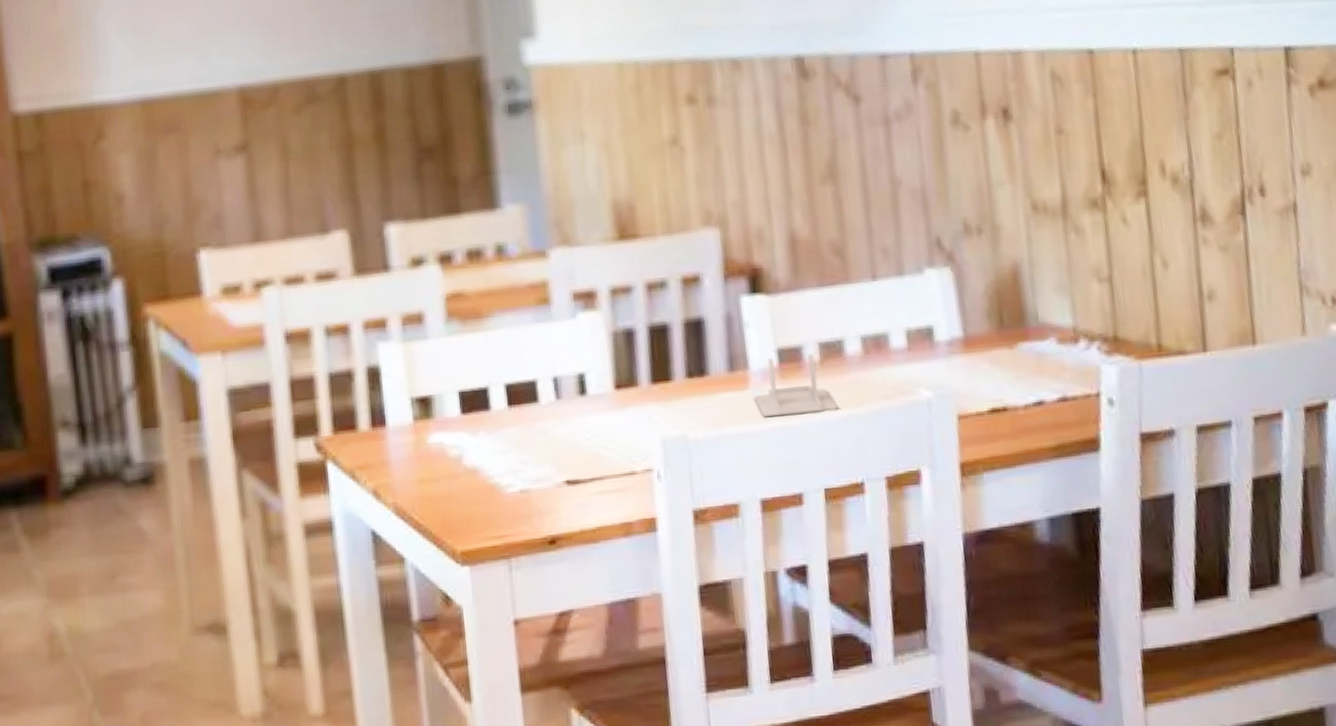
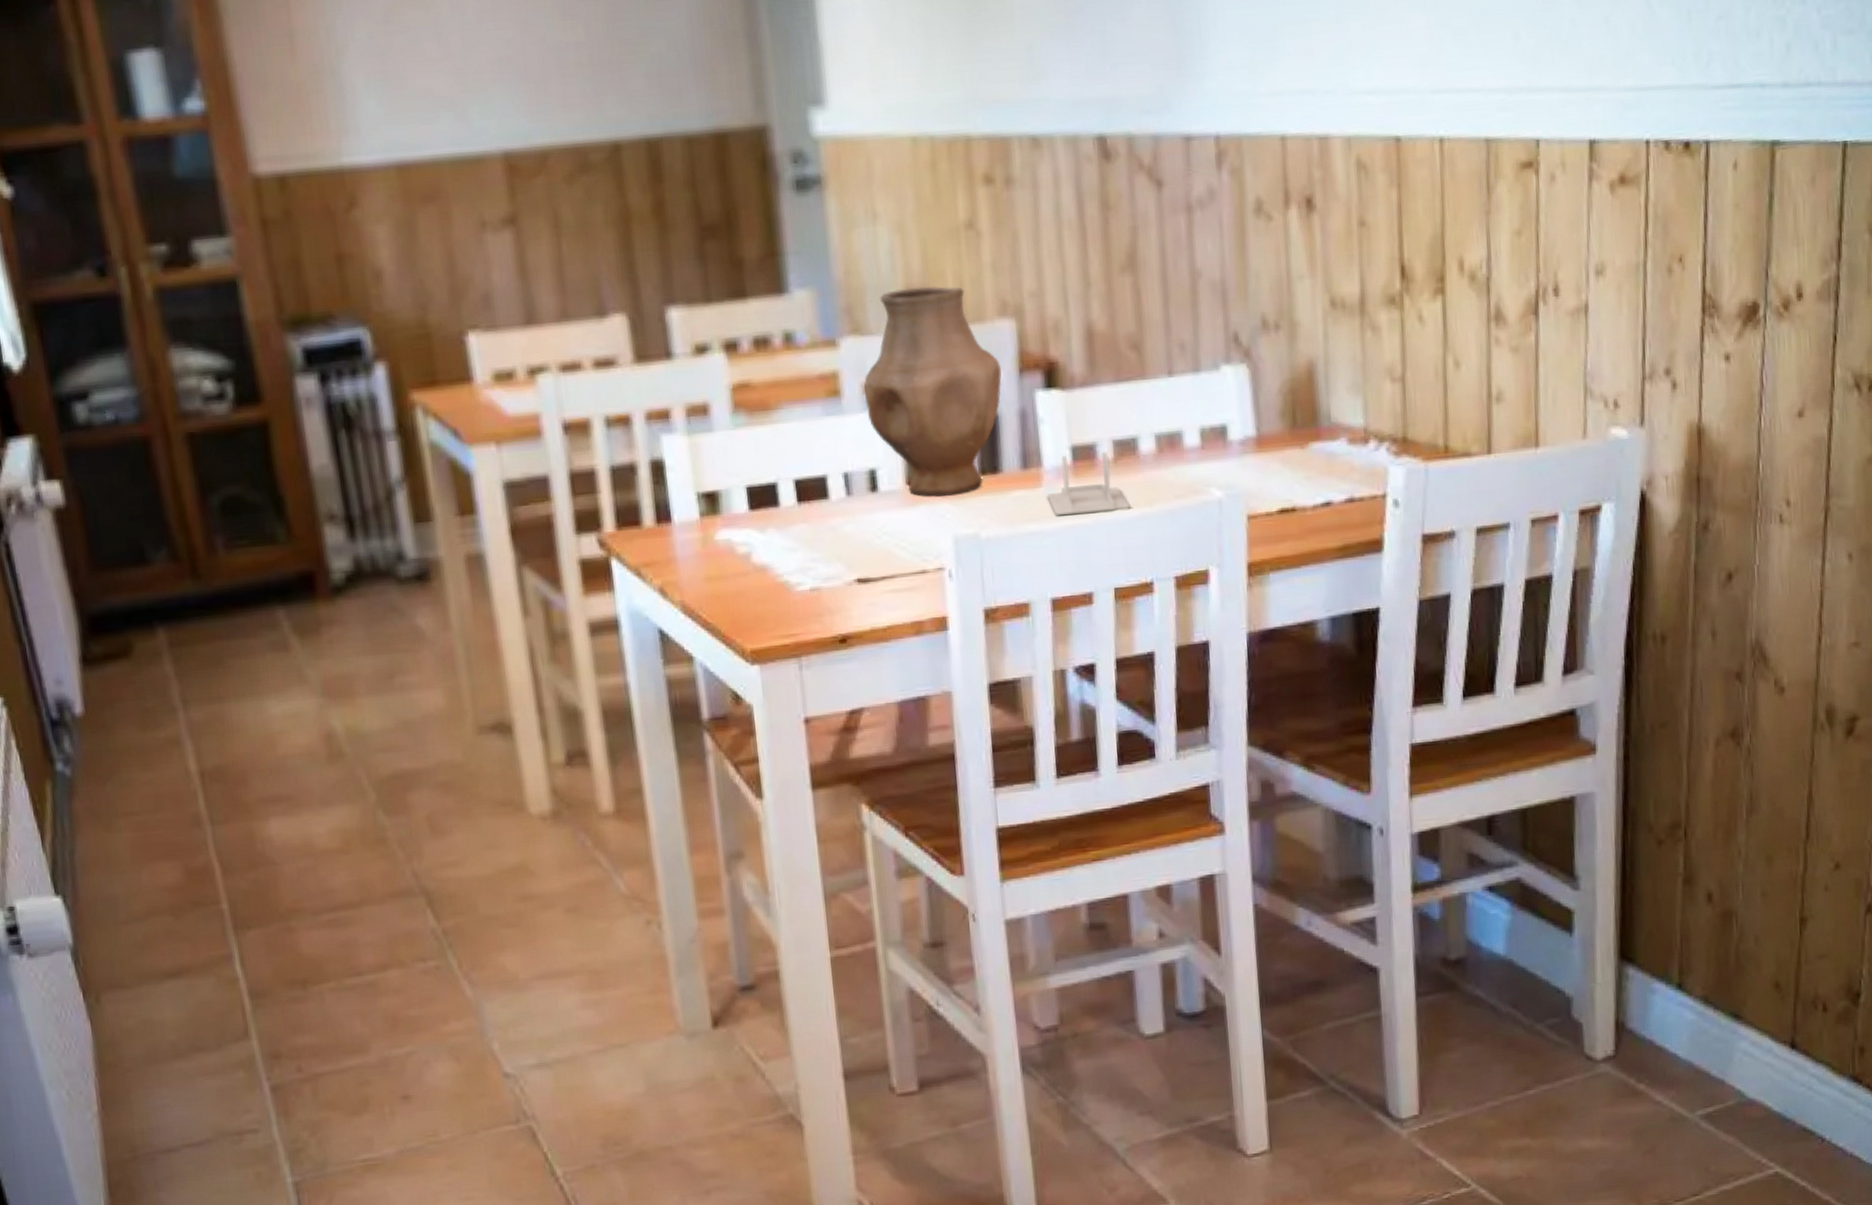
vase: none [573,198,708,400] -> present [864,285,1002,497]

